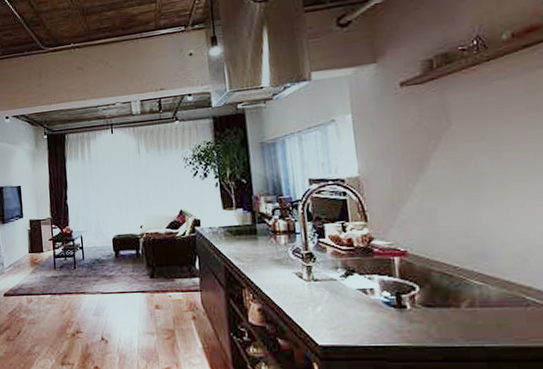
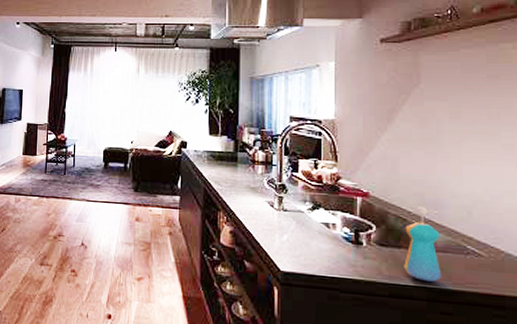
soap dispenser: none [452,259,501,340] -> present [404,206,442,282]

